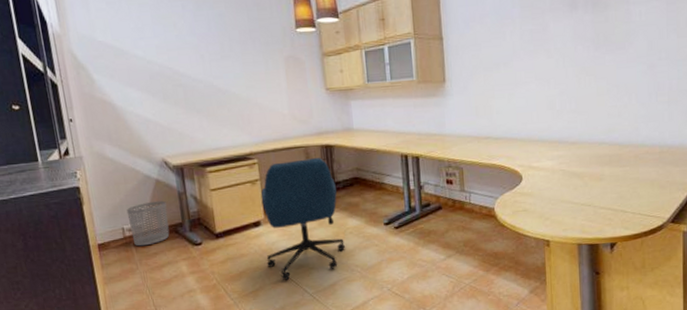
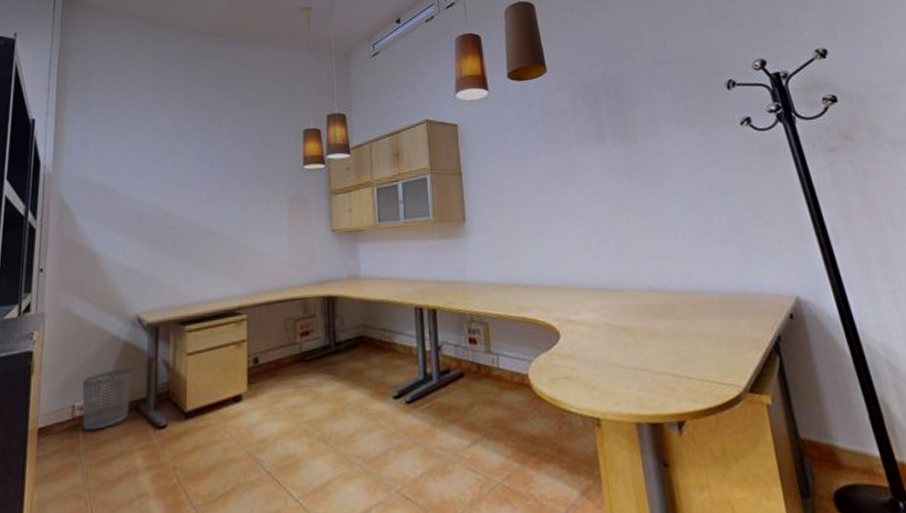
office chair: present [260,158,346,281] -> none [244,312,345,480]

